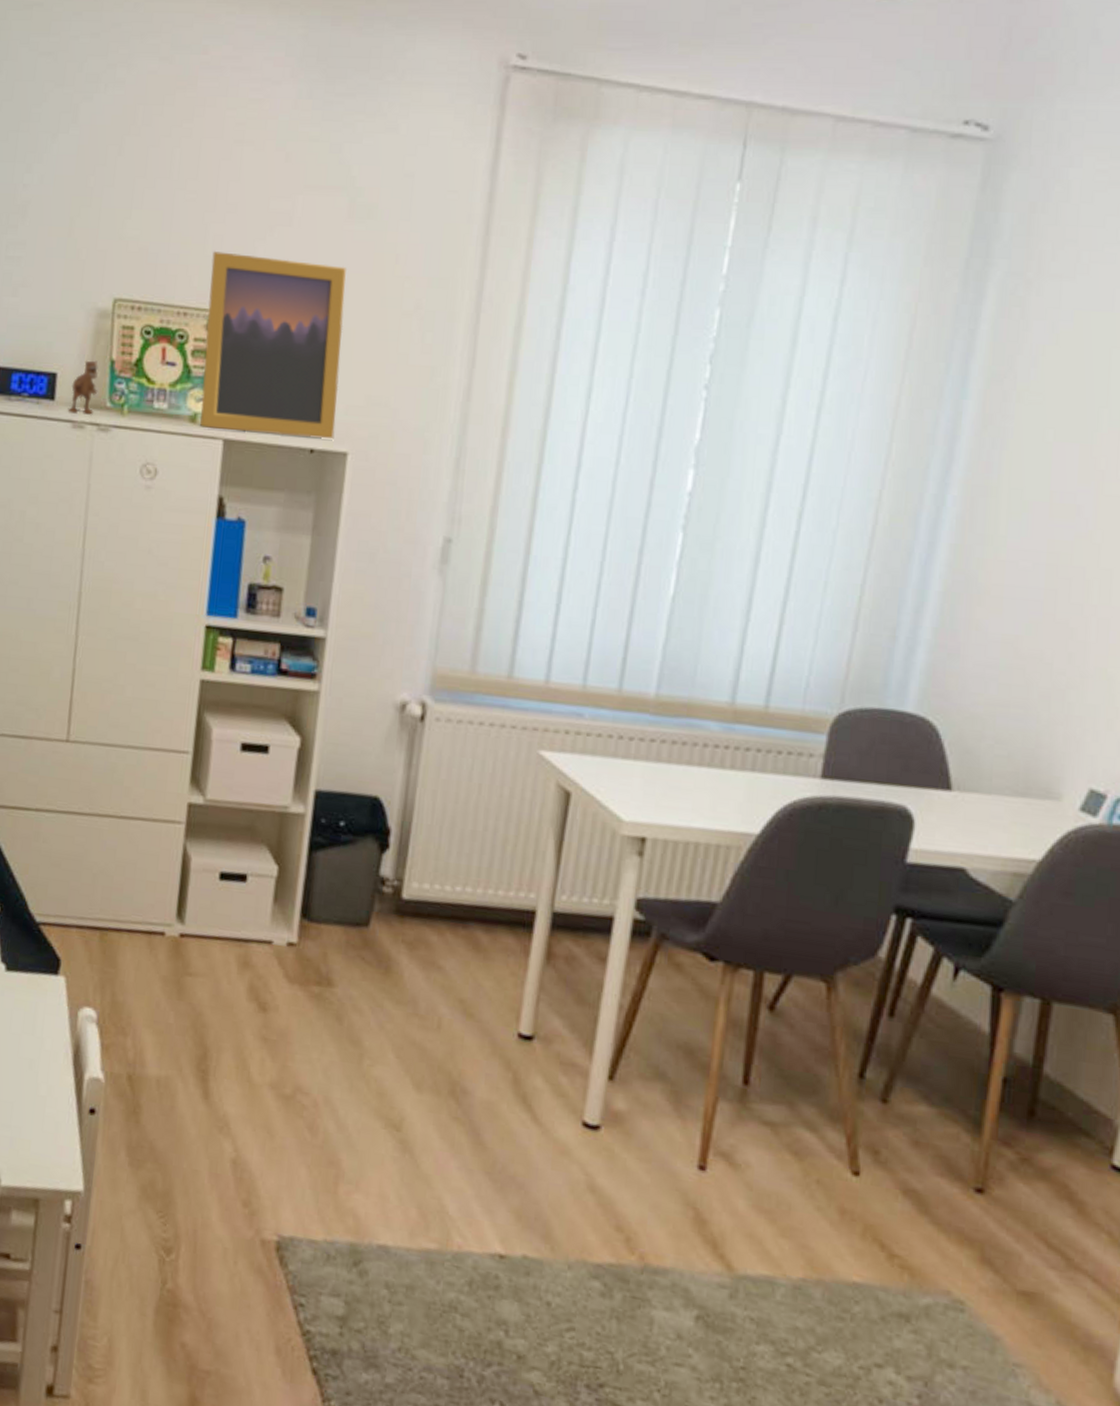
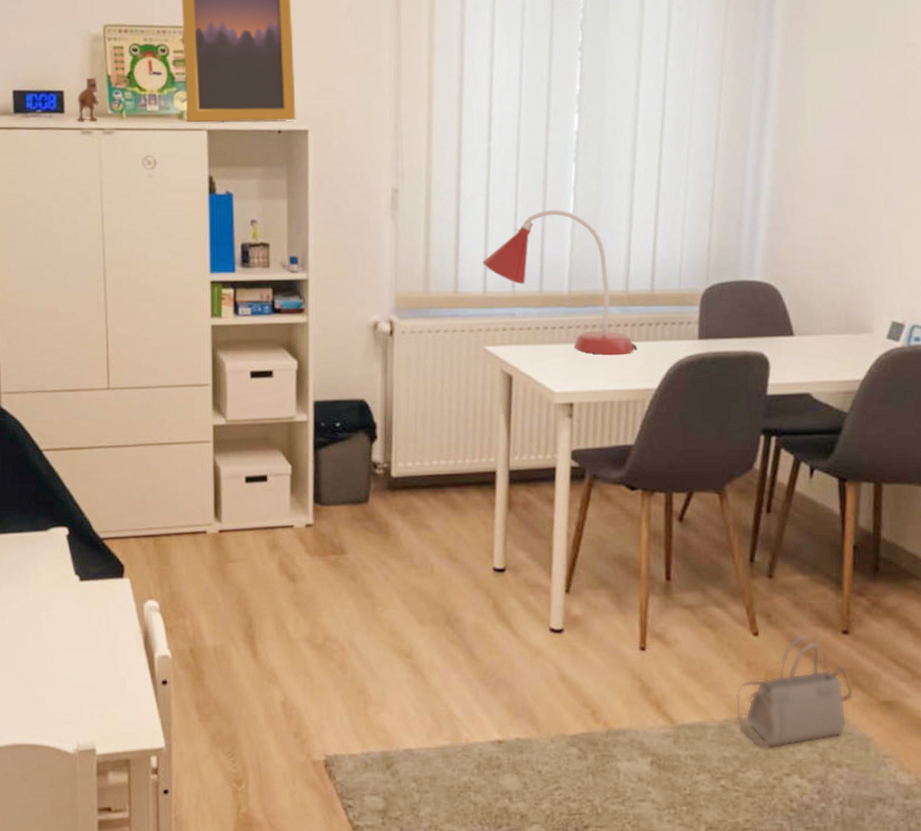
desk lamp: none [549,587,738,785] -> present [483,210,637,355]
handbag: none [816,1183,983,1329] -> present [735,634,854,747]

